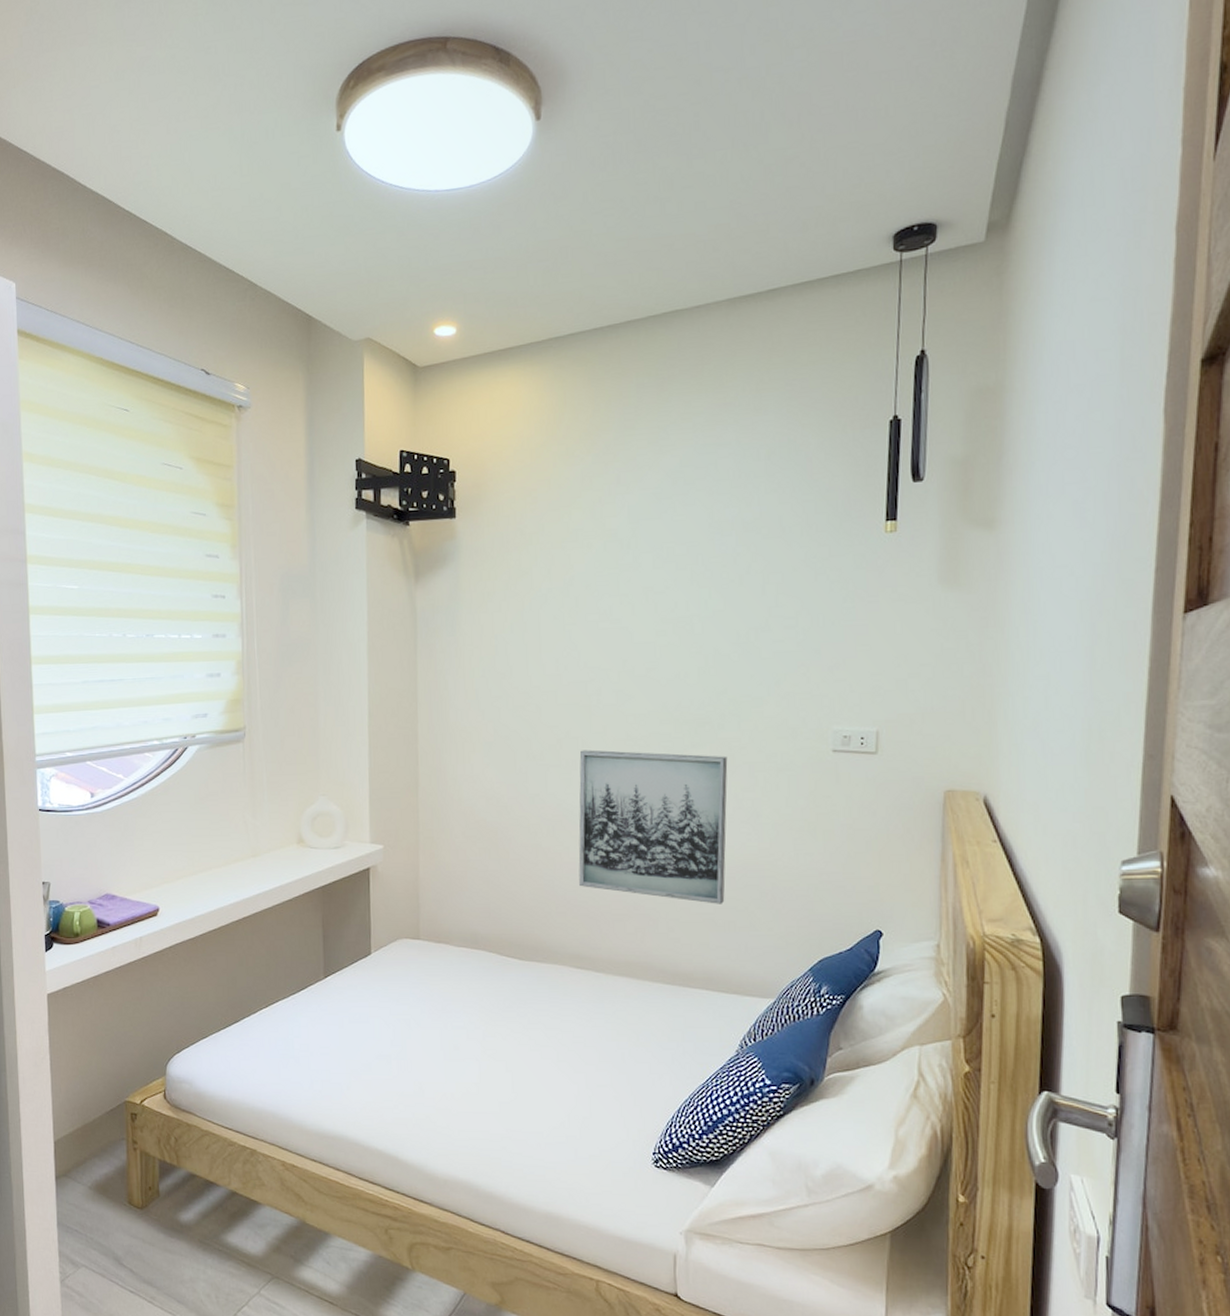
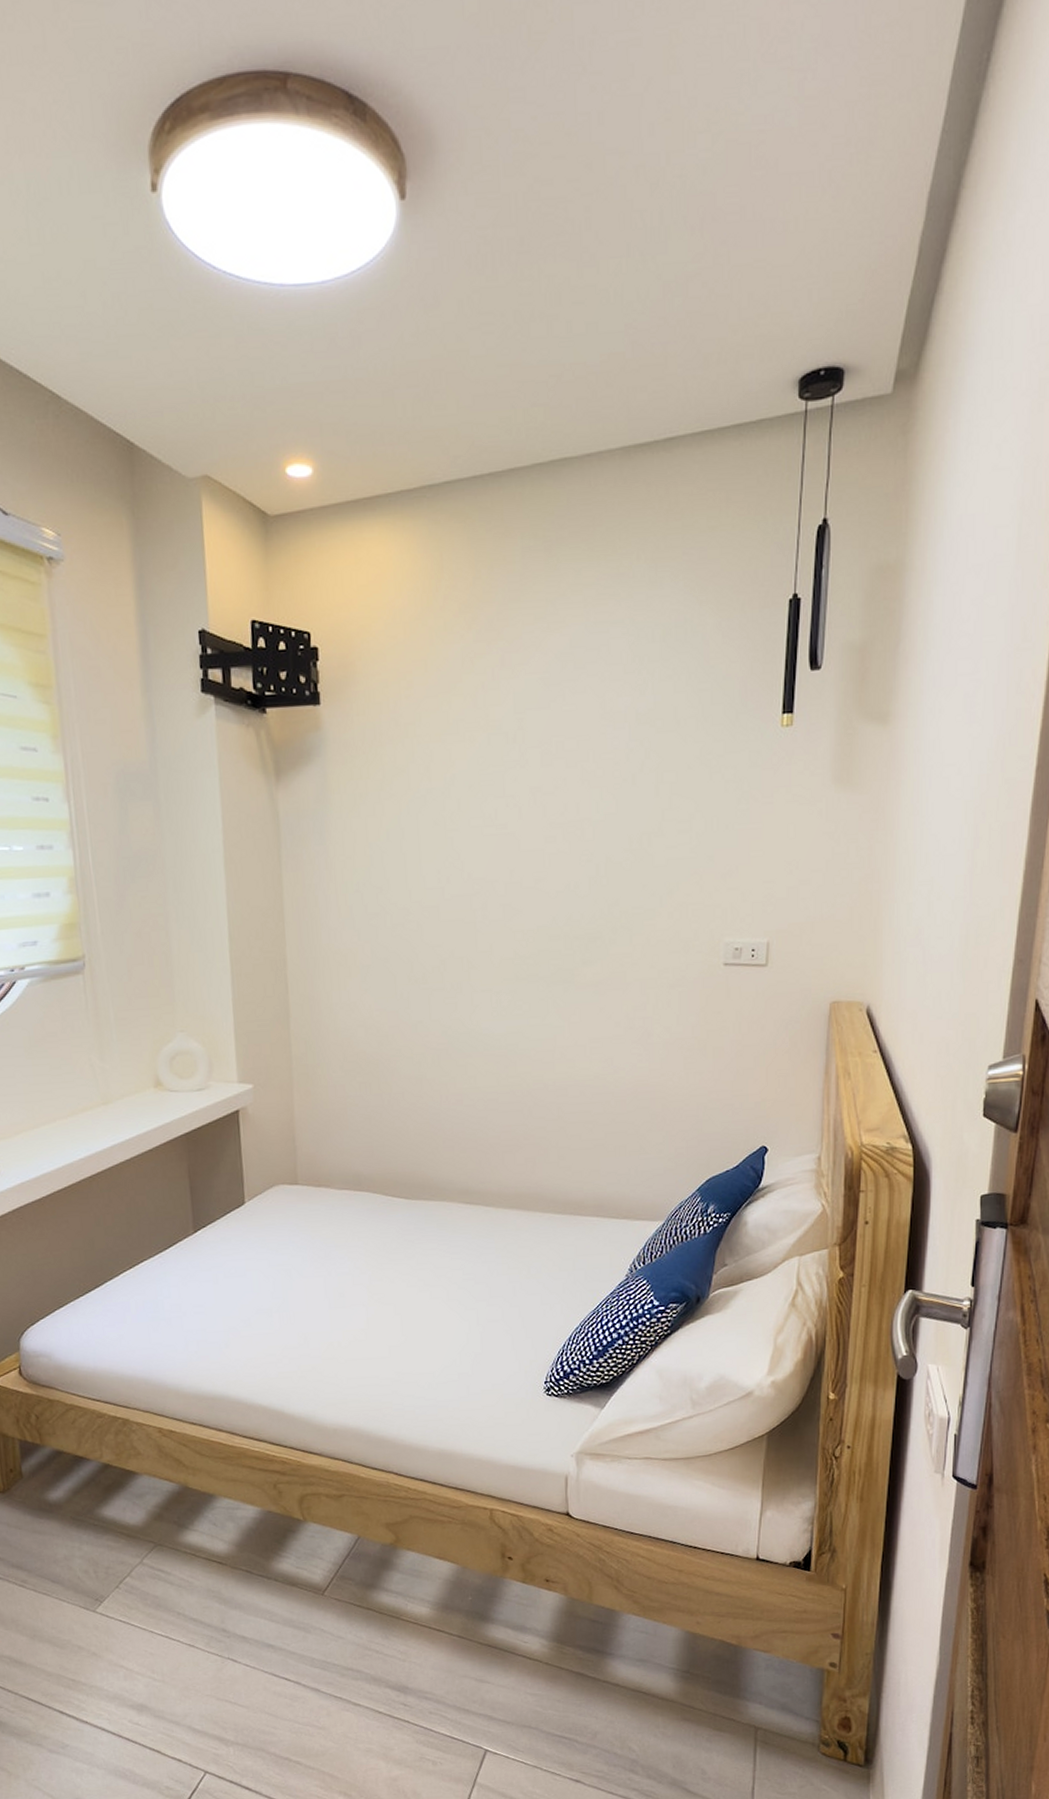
wall art: present [578,750,728,904] -> none [465,970,619,1129]

